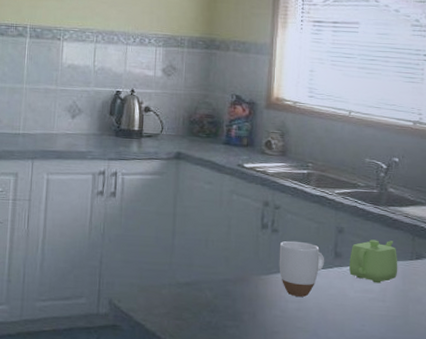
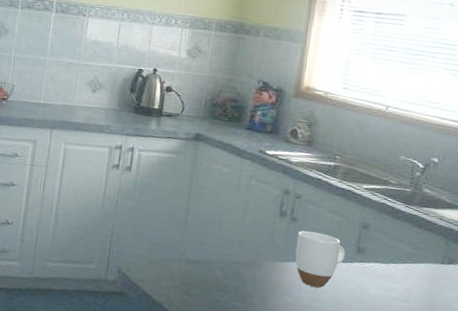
teapot: present [349,239,398,284] -> none [371,238,427,284]

